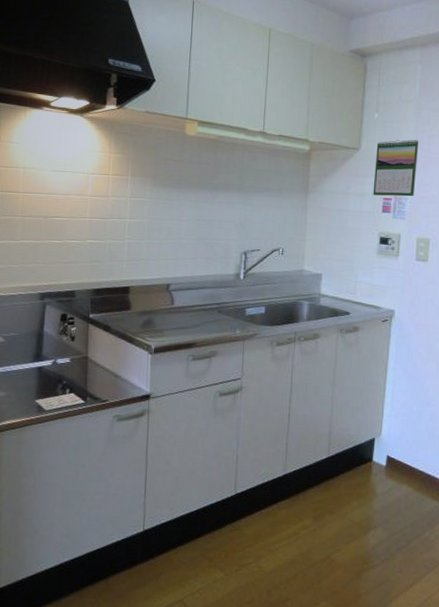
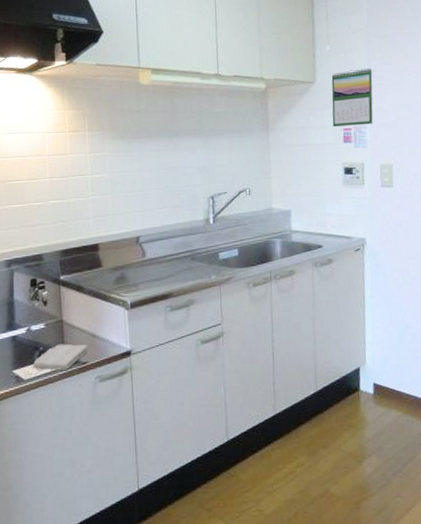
washcloth: none [55,379,110,405] -> present [33,343,89,371]

